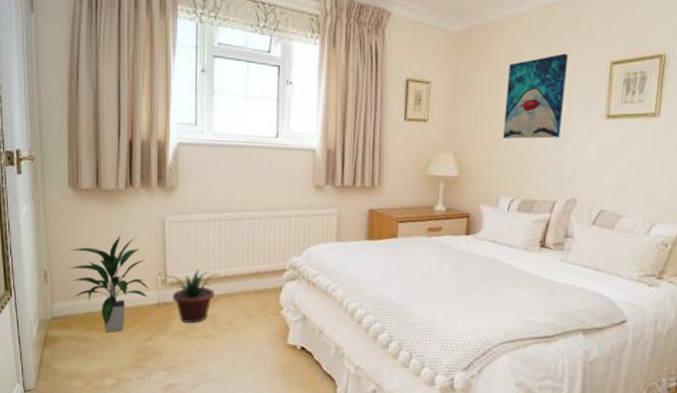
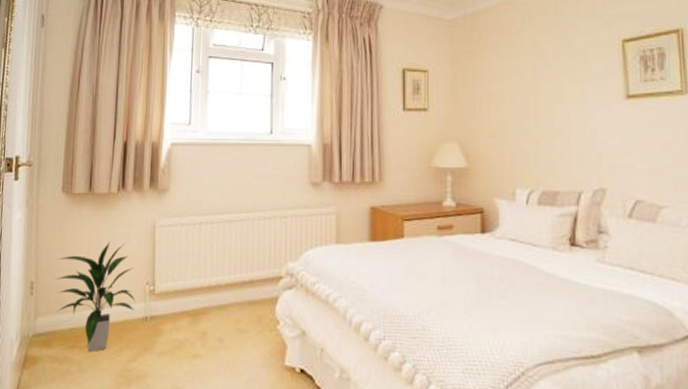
potted plant: present [164,269,219,323] -> none [152,277,210,340]
wall art: present [503,53,568,139] -> none [511,34,576,125]

